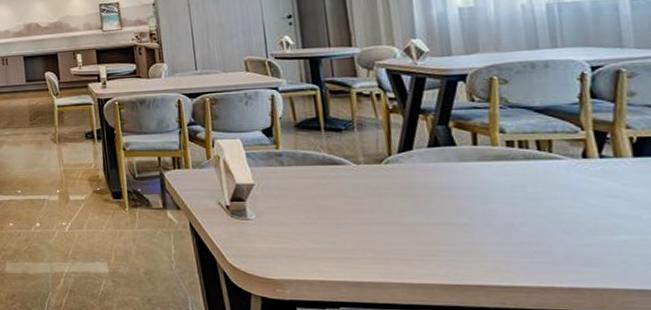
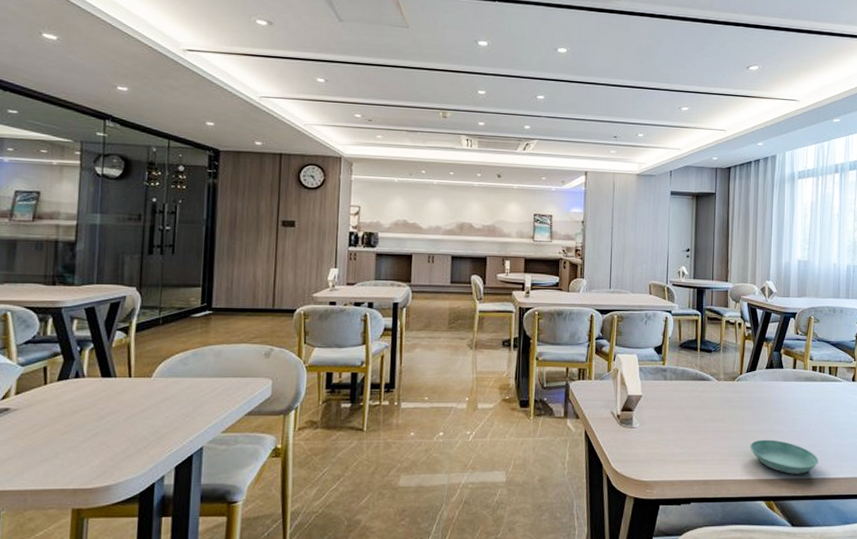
saucer: none [418,234,538,280] -> present [750,439,818,474]

